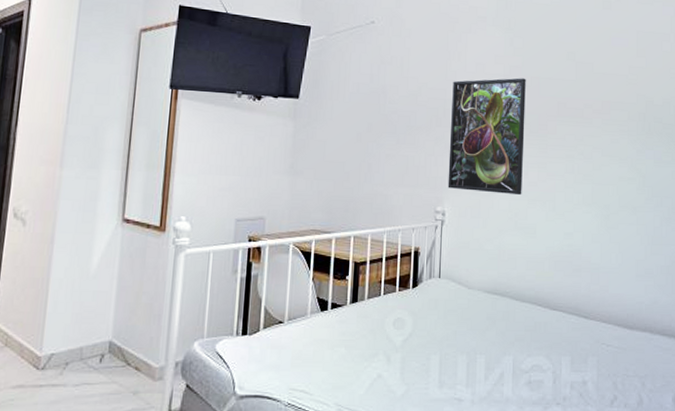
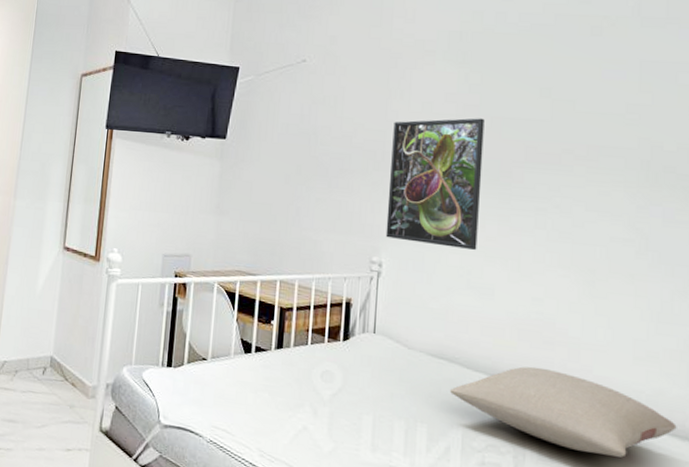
pillow: none [503,292,666,359] -> present [450,366,677,458]

